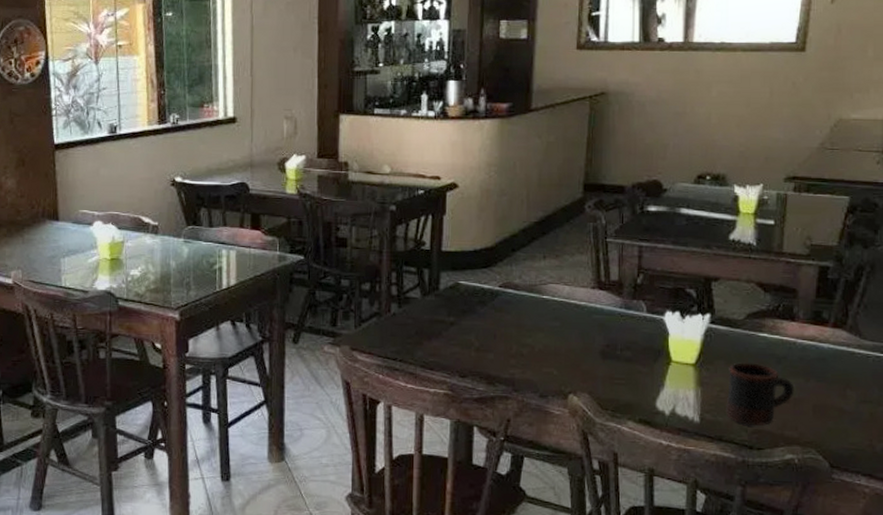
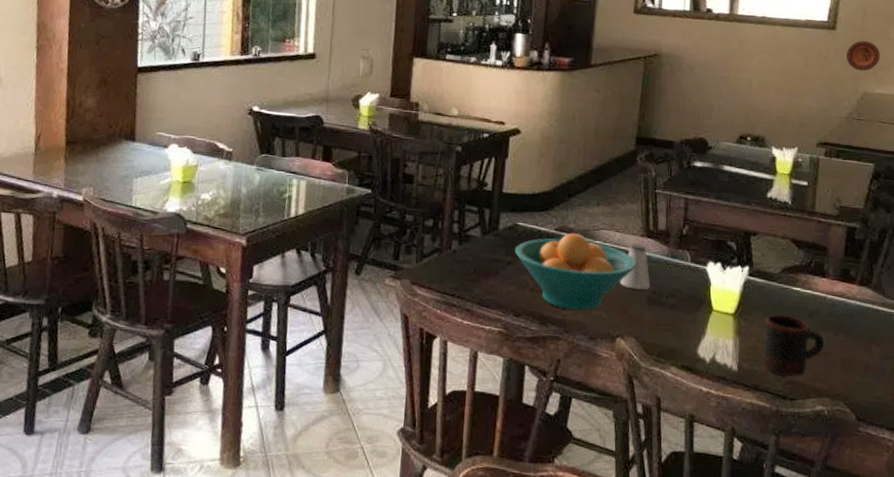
fruit bowl: none [457,289,588,369] -> present [514,233,636,311]
saltshaker: none [571,296,604,344] -> present [620,243,651,290]
decorative plate: none [817,62,857,95] -> present [846,41,880,71]

